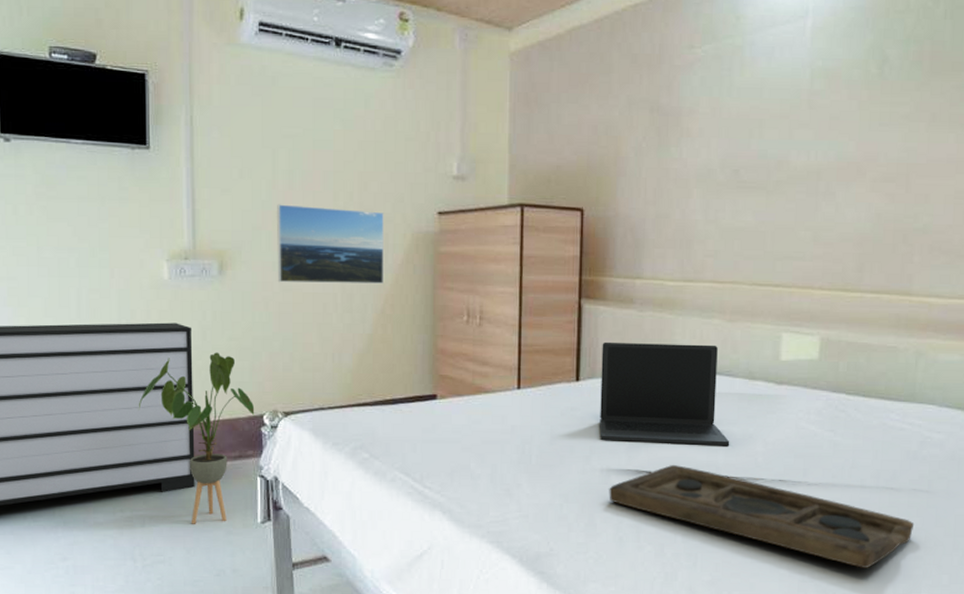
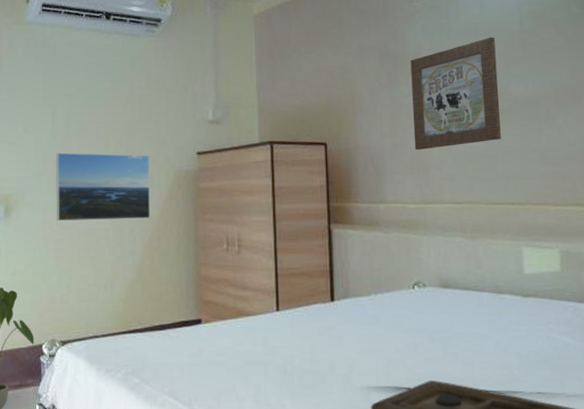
laptop: present [599,341,730,446] -> none [353,261,485,360]
wall art: none [679,96,780,222] -> present [410,37,501,150]

